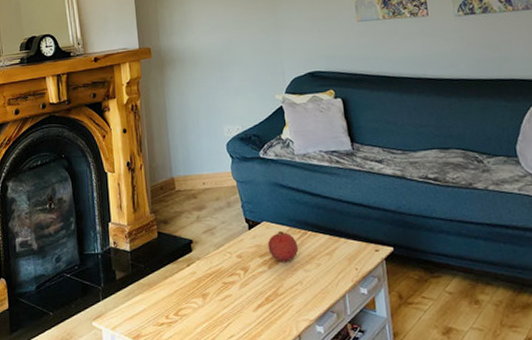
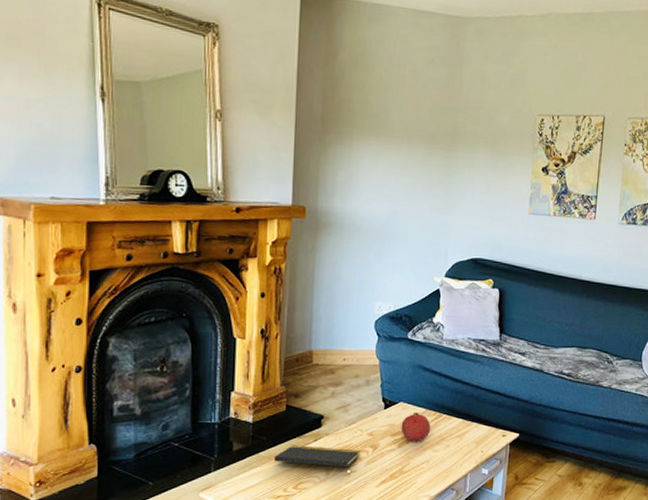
notepad: none [153,271,233,301] -> present [274,445,361,477]

